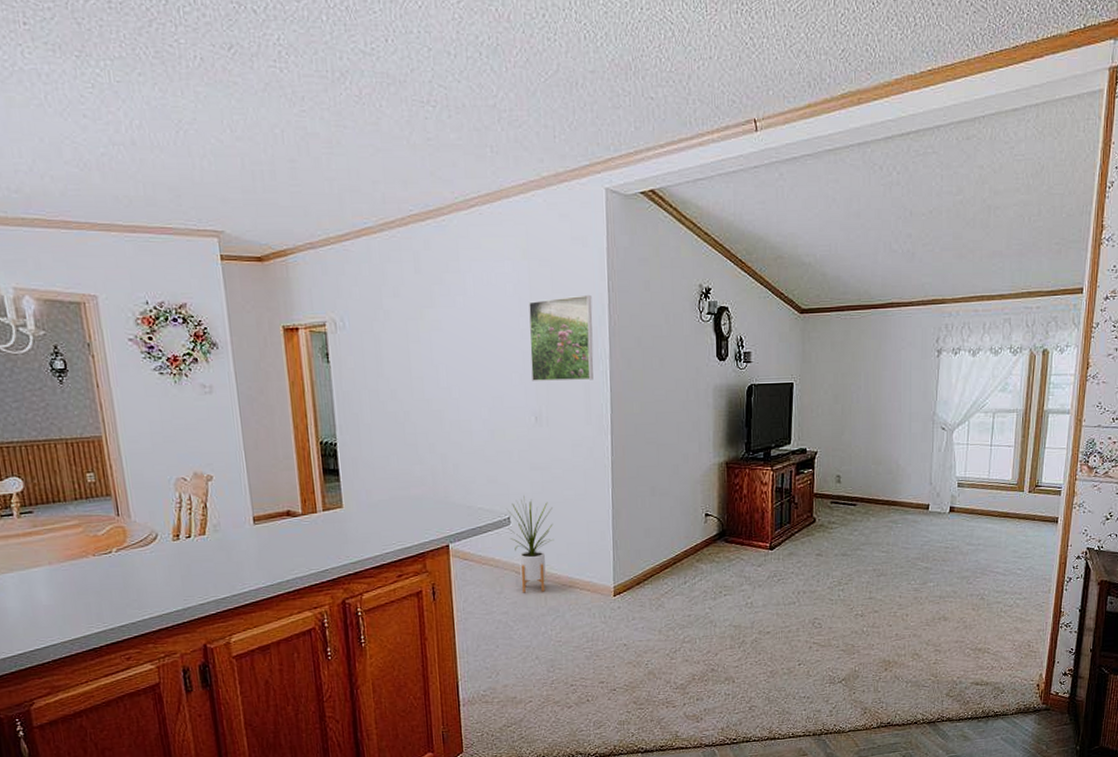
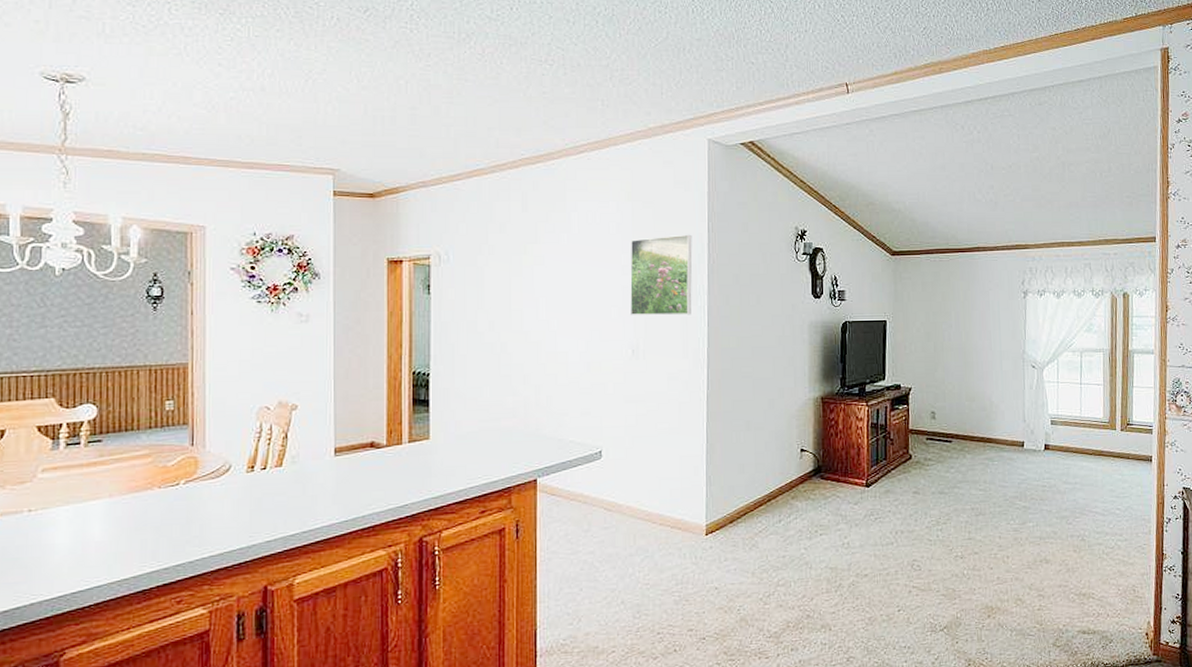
house plant: present [507,495,554,593] -> none [599,428,646,531]

